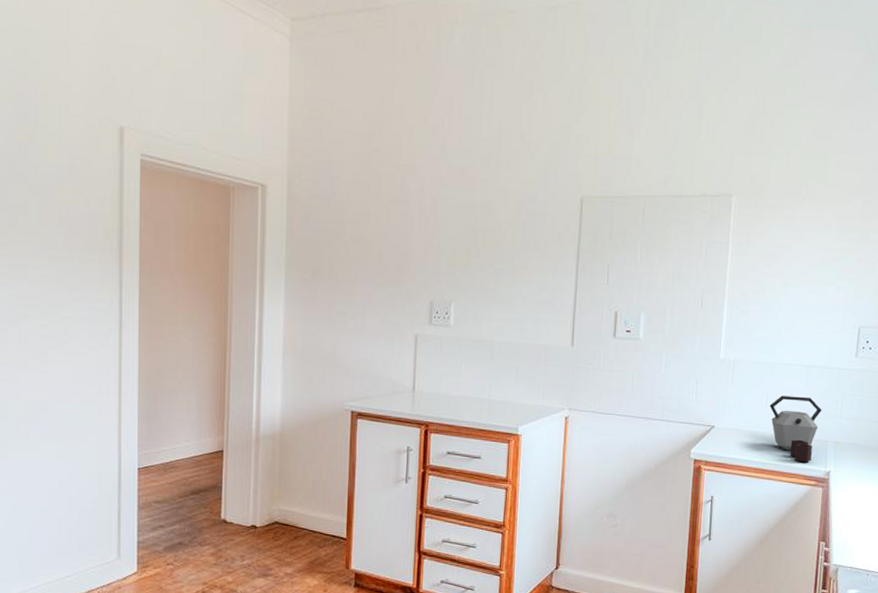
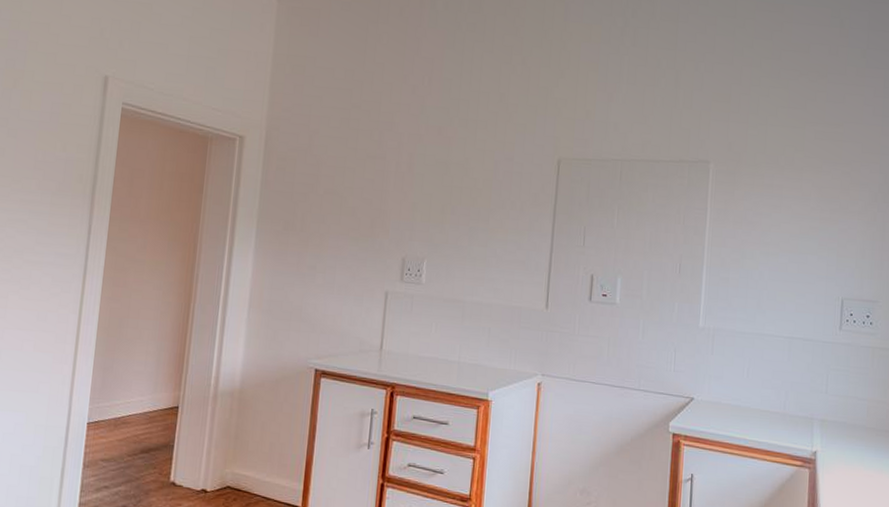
kettle: present [769,395,822,463] -> none [751,368,807,441]

